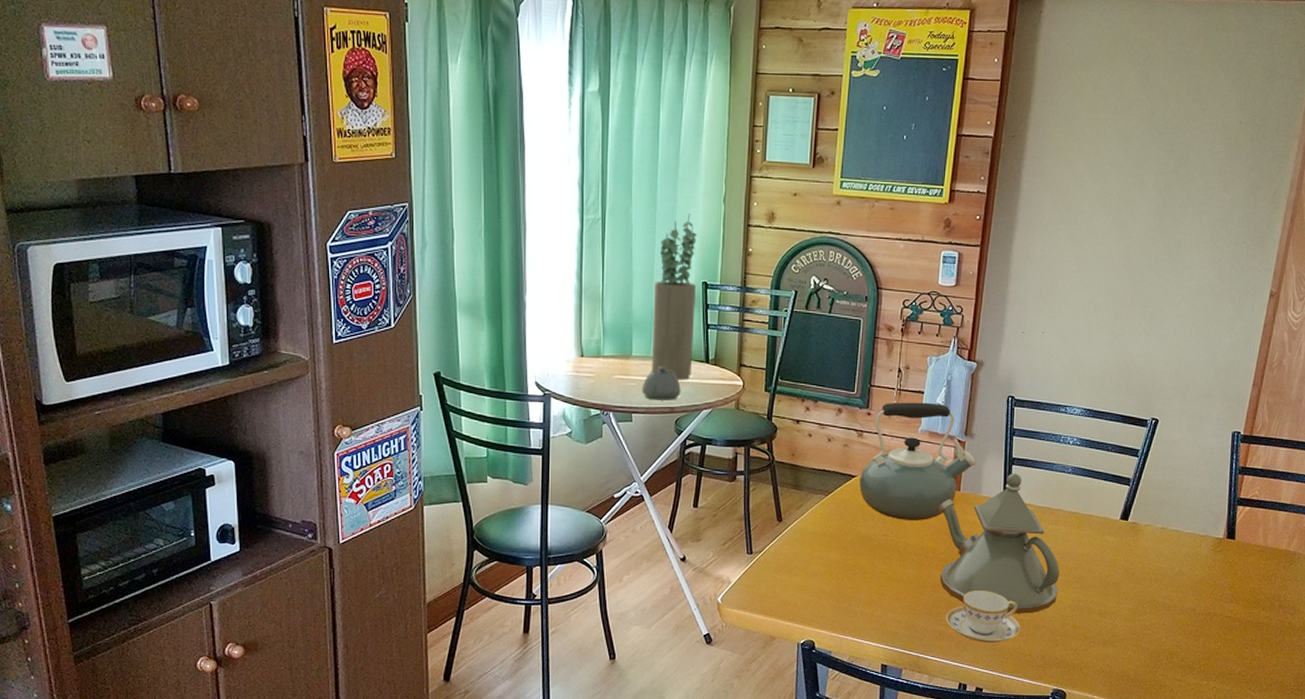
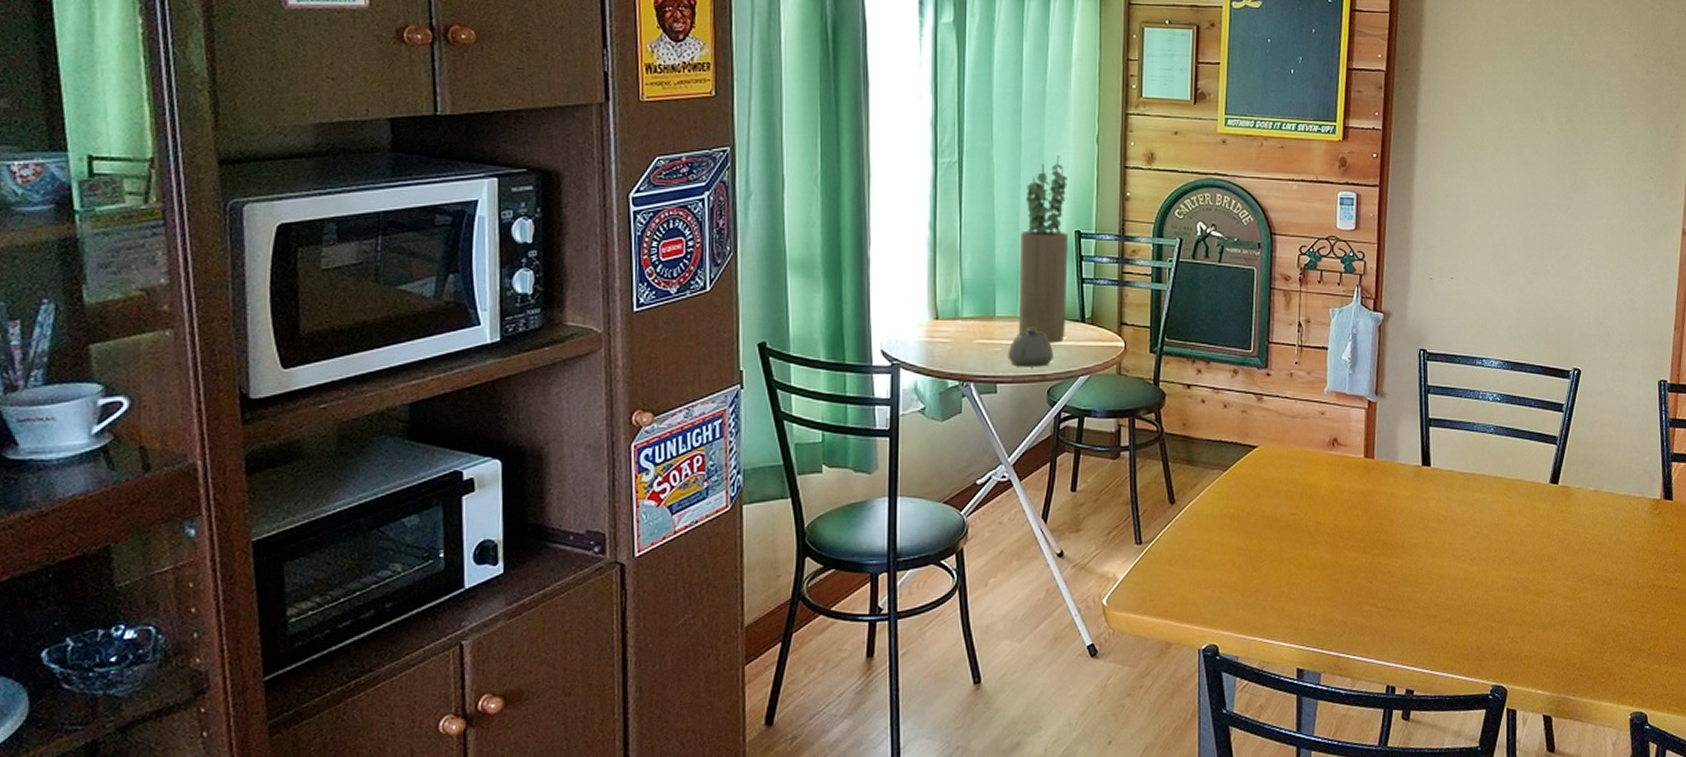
kettle: present [859,402,976,520] -> none [1261,359,1390,496]
teapot: present [937,473,1059,614] -> none [1349,436,1489,599]
teacup: present [946,590,1021,643] -> none [1367,573,1452,635]

